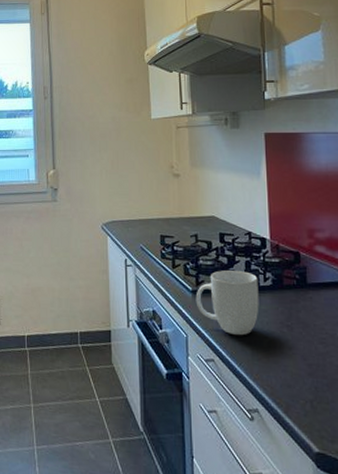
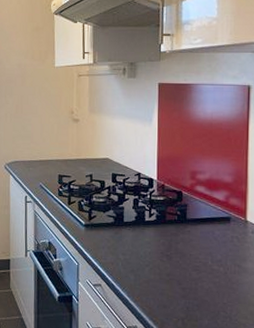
mug: present [195,270,259,336] -> none [87,207,144,264]

